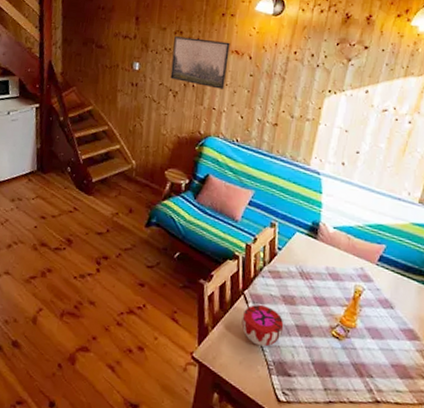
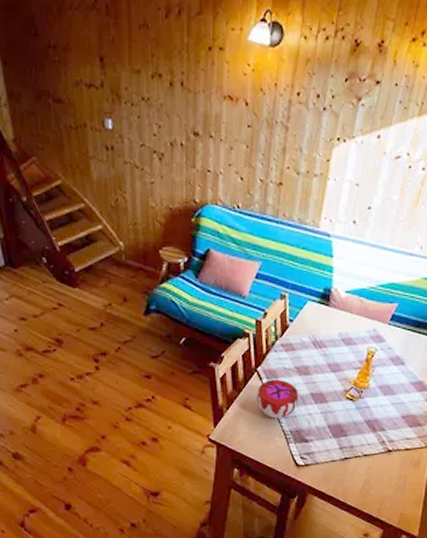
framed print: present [170,36,230,89] -> none [152,81,221,146]

